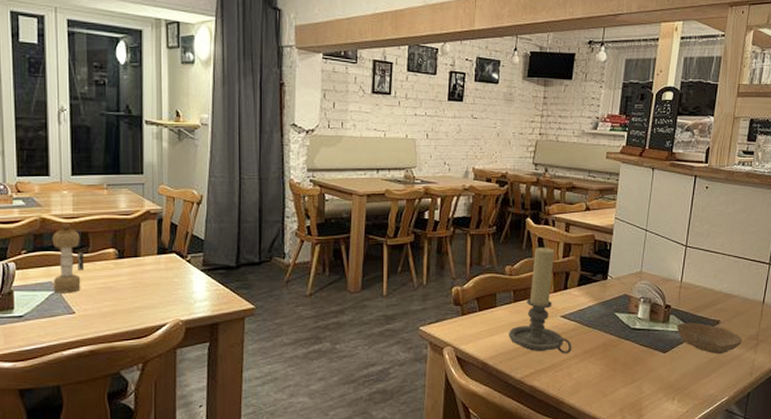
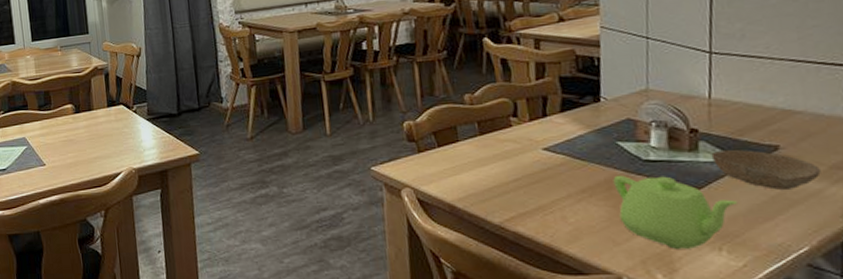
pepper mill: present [52,223,85,293] -> none [21,84,49,148]
candle holder: present [509,247,572,354] -> none [478,69,563,194]
teapot: none [608,339,690,399] -> present [613,175,739,249]

